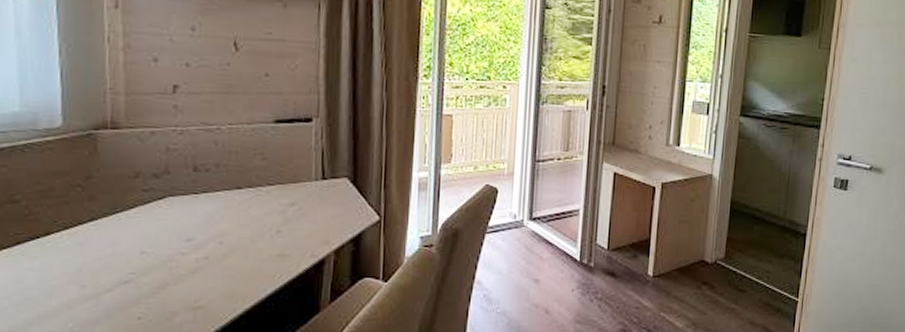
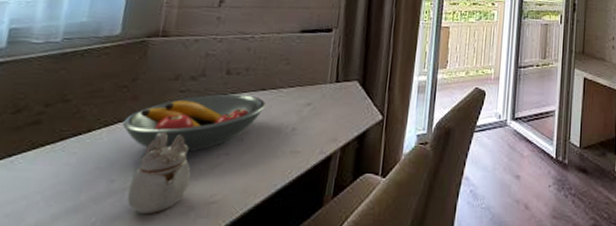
fruit bowl: none [83,193,243,256] -> present [122,93,266,152]
teapot: none [103,234,170,320] -> present [127,131,191,215]

